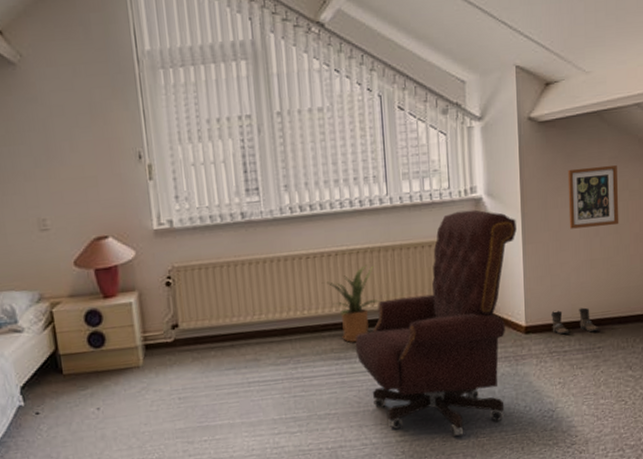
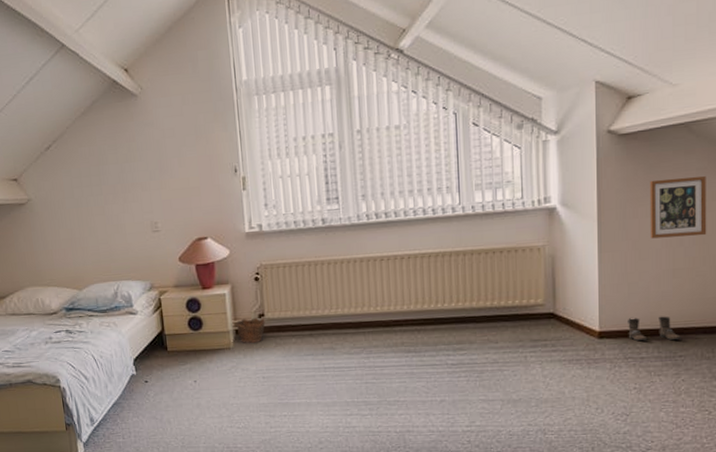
clay pot: none [145,329,180,361] -> present [236,317,265,344]
house plant: present [321,265,380,343] -> none [394,268,450,338]
office chair: present [355,209,517,437] -> none [424,218,592,432]

